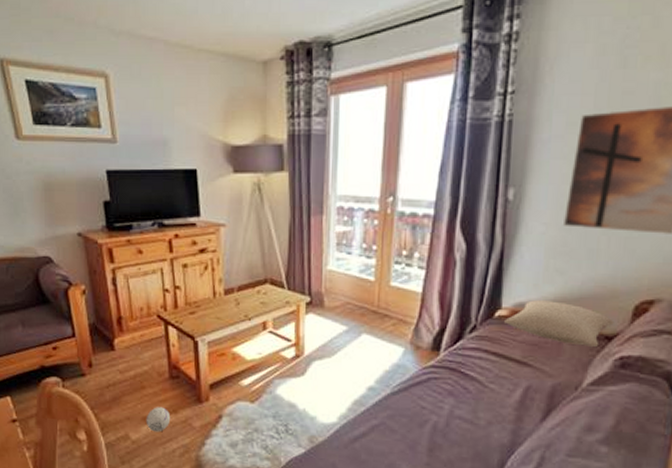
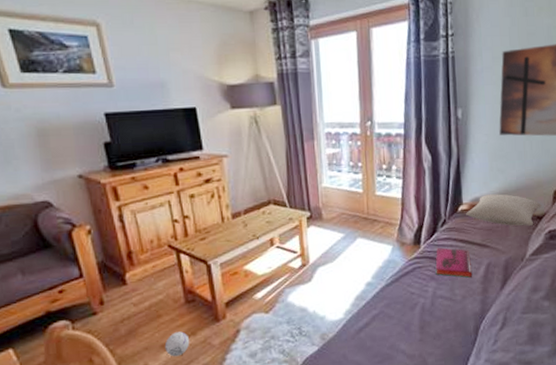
hardback book: none [456,358,505,400] -> present [435,247,473,278]

